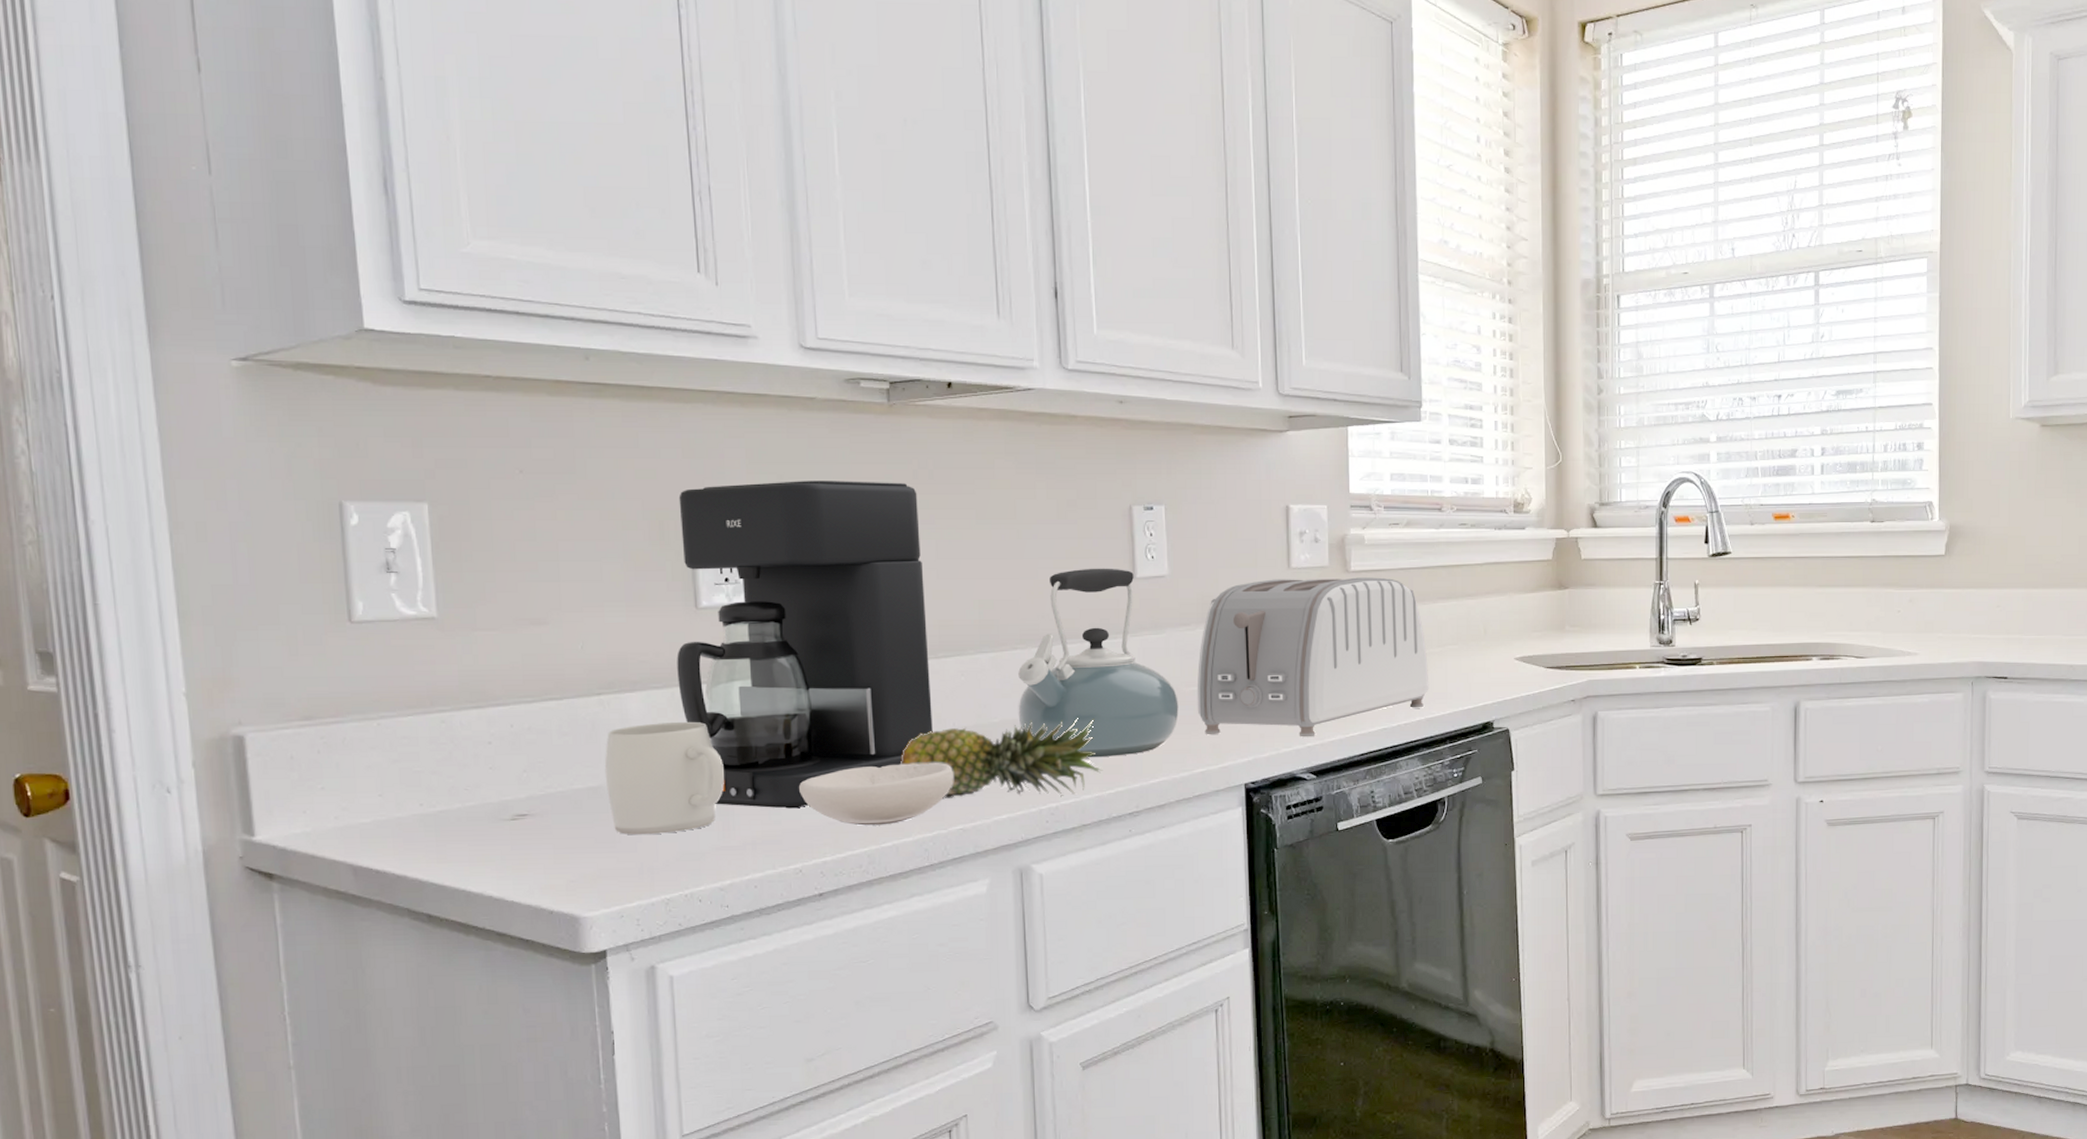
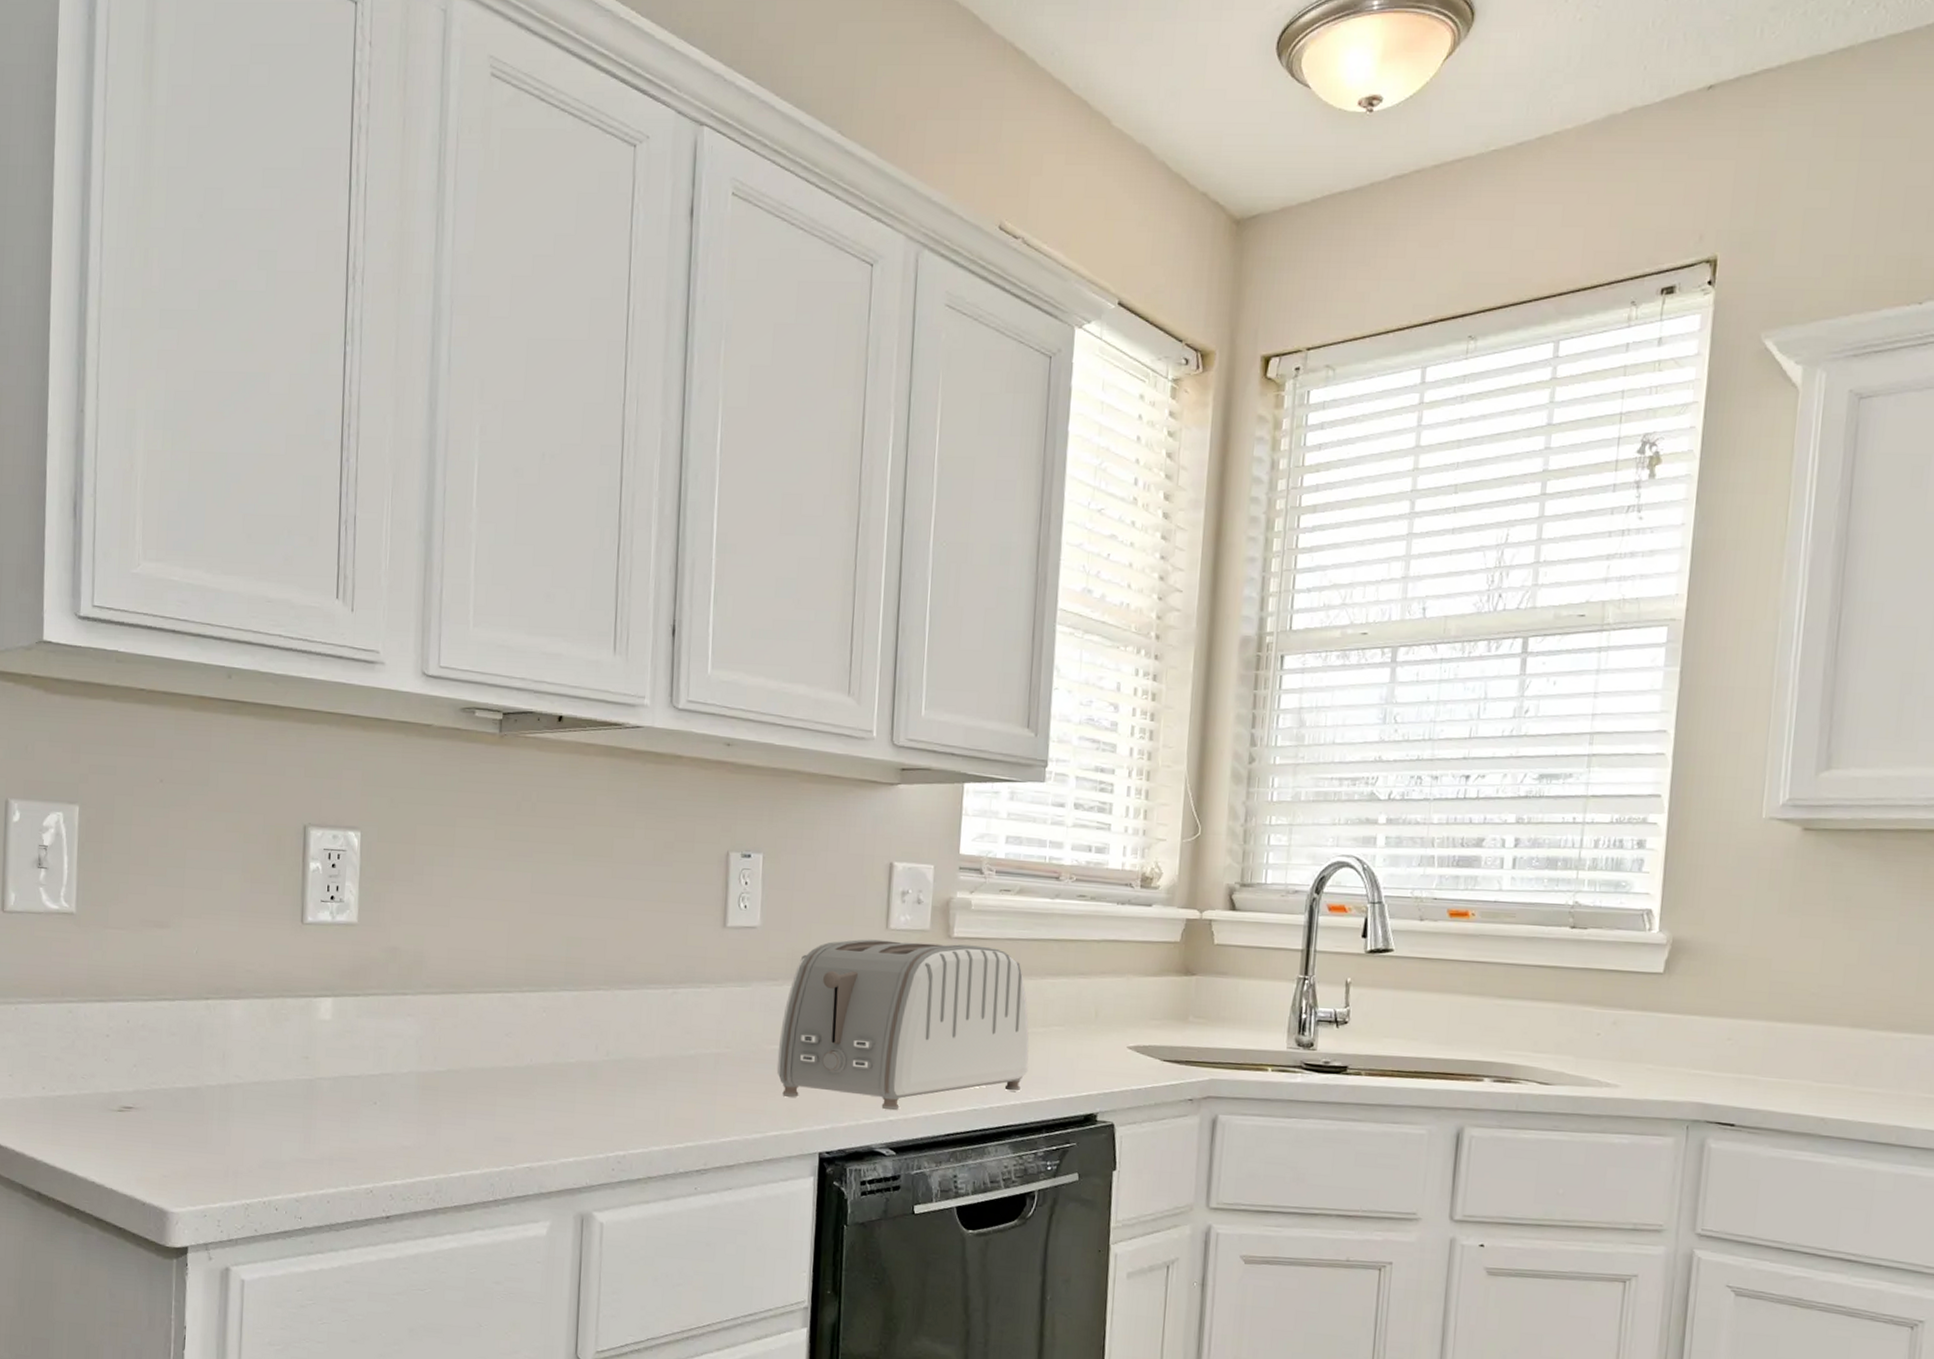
mug: present [604,721,725,834] -> none [204,1031,312,1140]
coffee maker: present [677,481,933,809] -> none [278,805,519,1129]
bowl: present [799,762,954,826] -> none [378,1093,527,1155]
fruit: present [901,717,1103,800] -> none [476,1063,674,1145]
kettle: present [1018,568,1179,758] -> none [594,913,758,1110]

